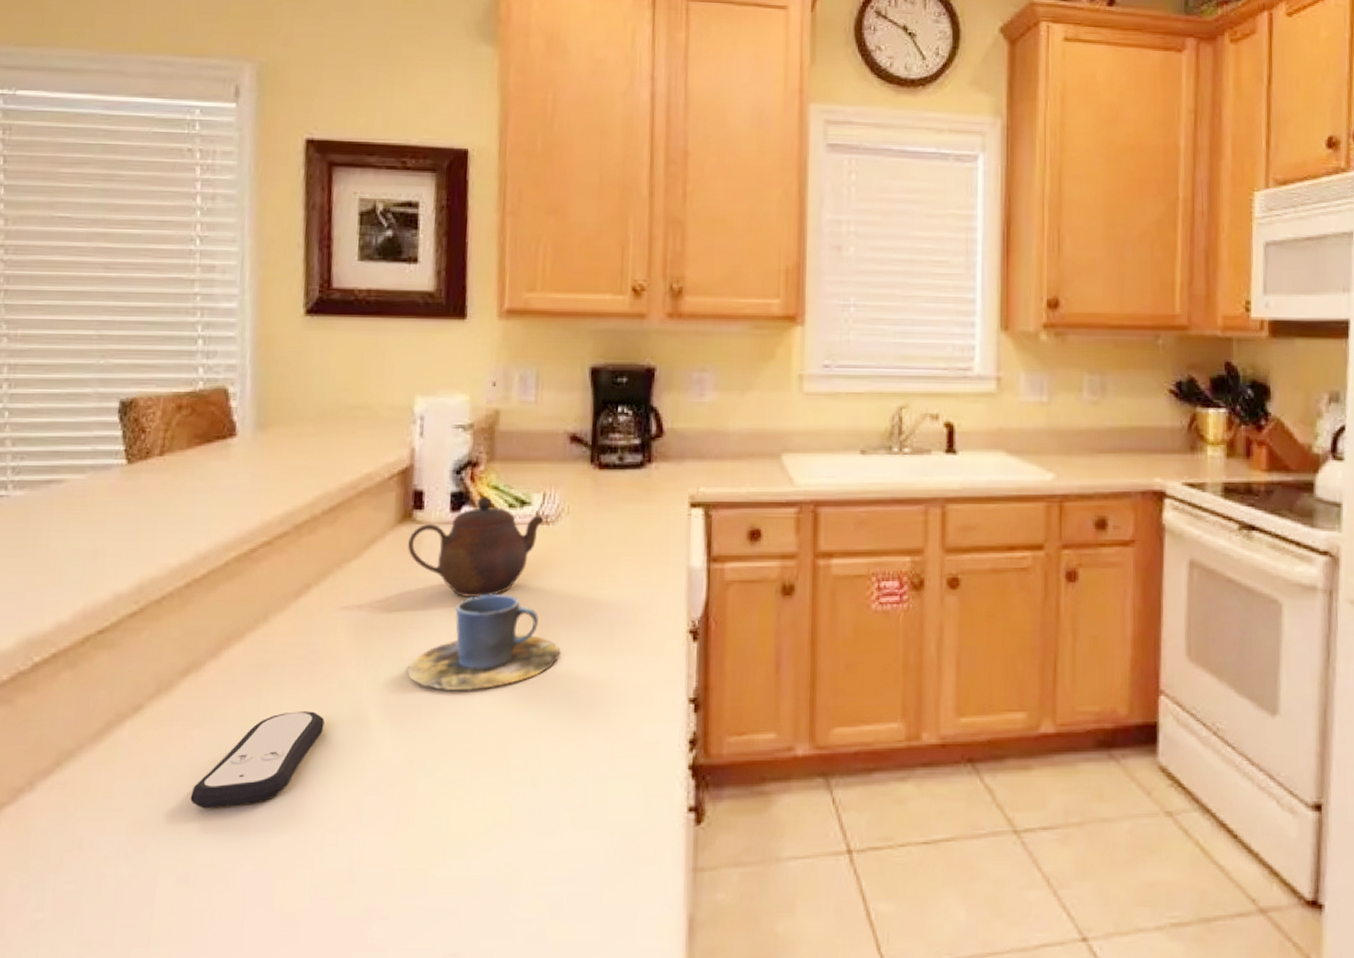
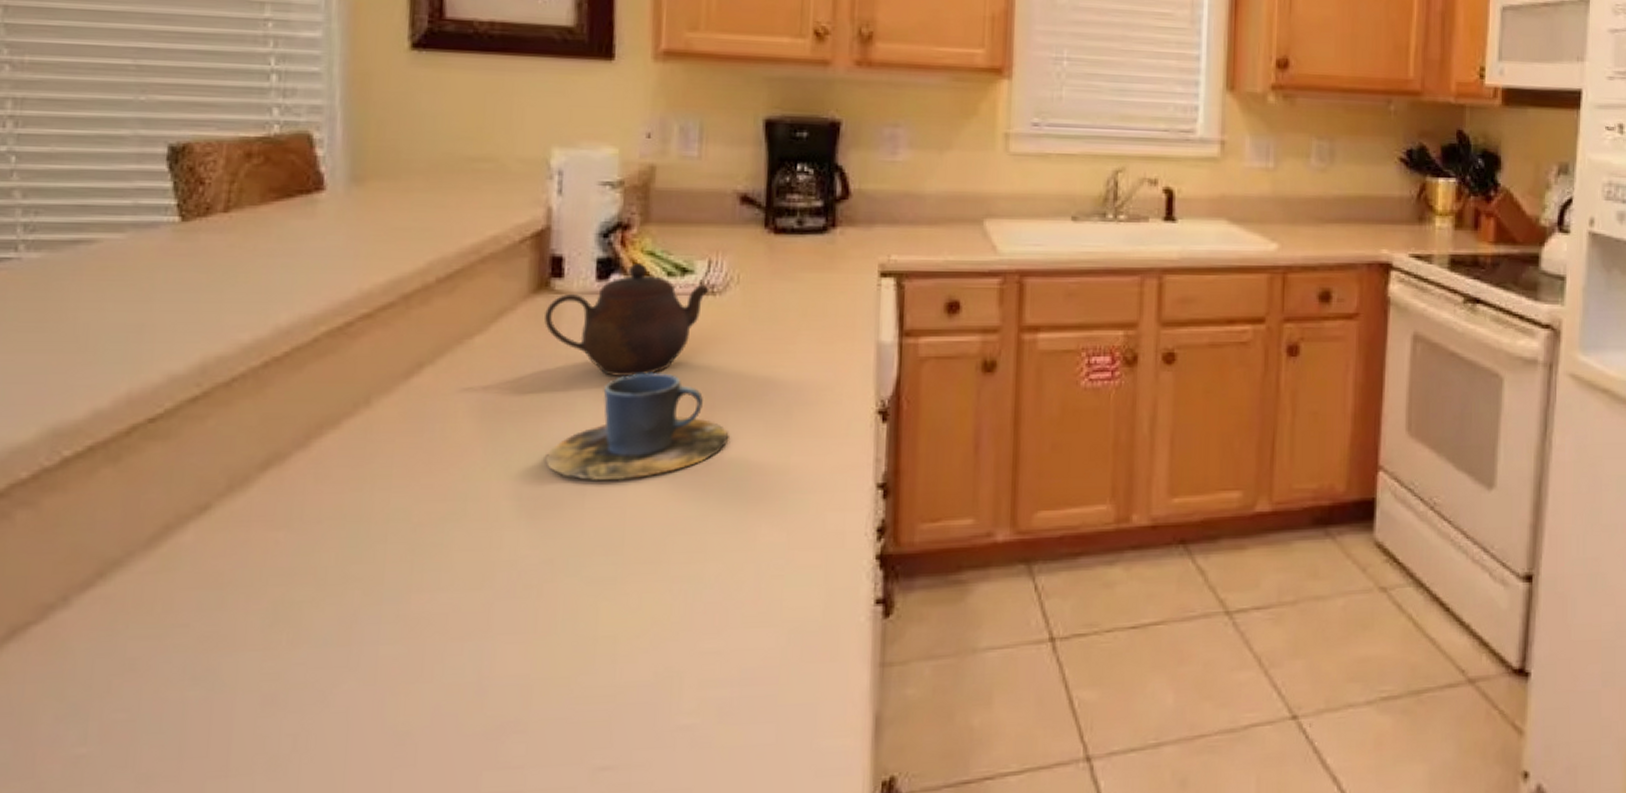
remote control: present [190,711,324,809] -> none [275,507,444,620]

